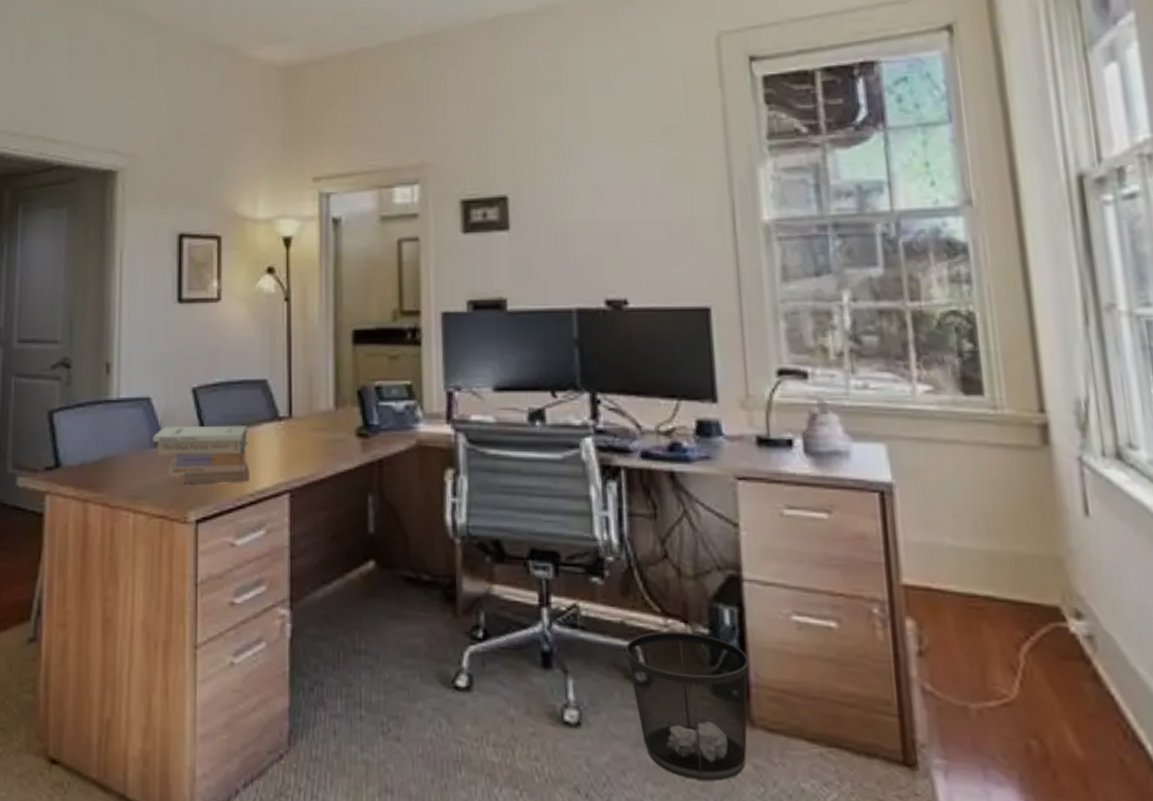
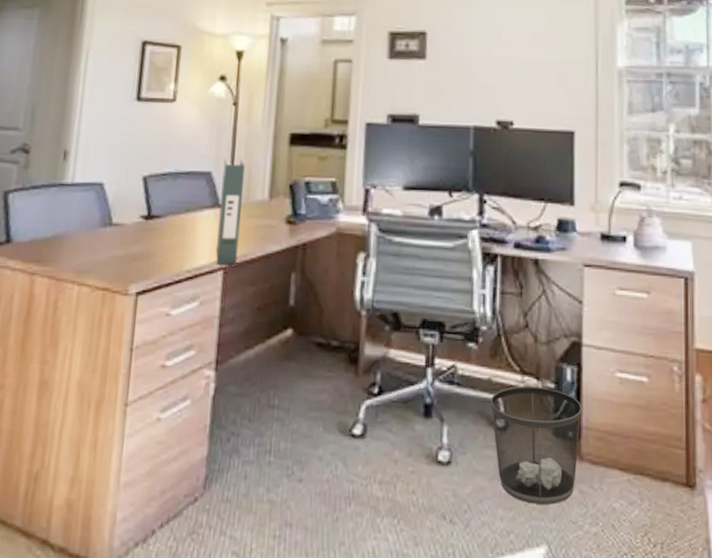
books: present [153,425,249,485] -> none [102,209,191,261]
binder: none [279,363,305,487] -> present [216,159,245,265]

